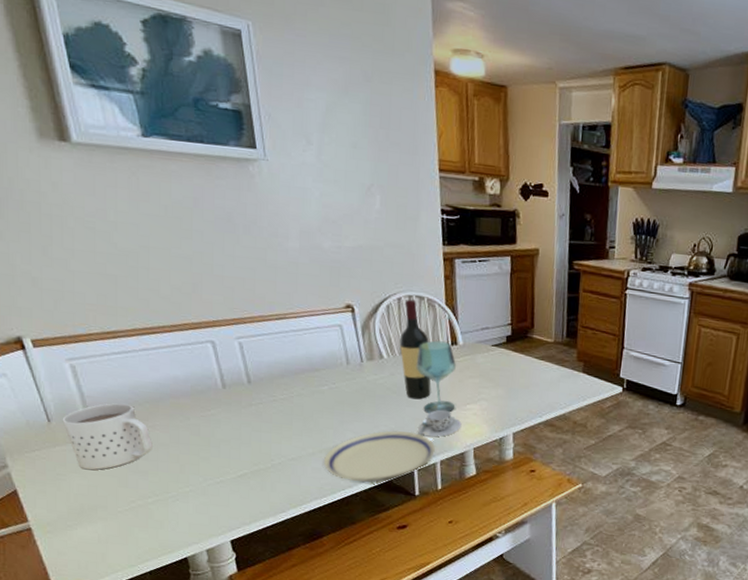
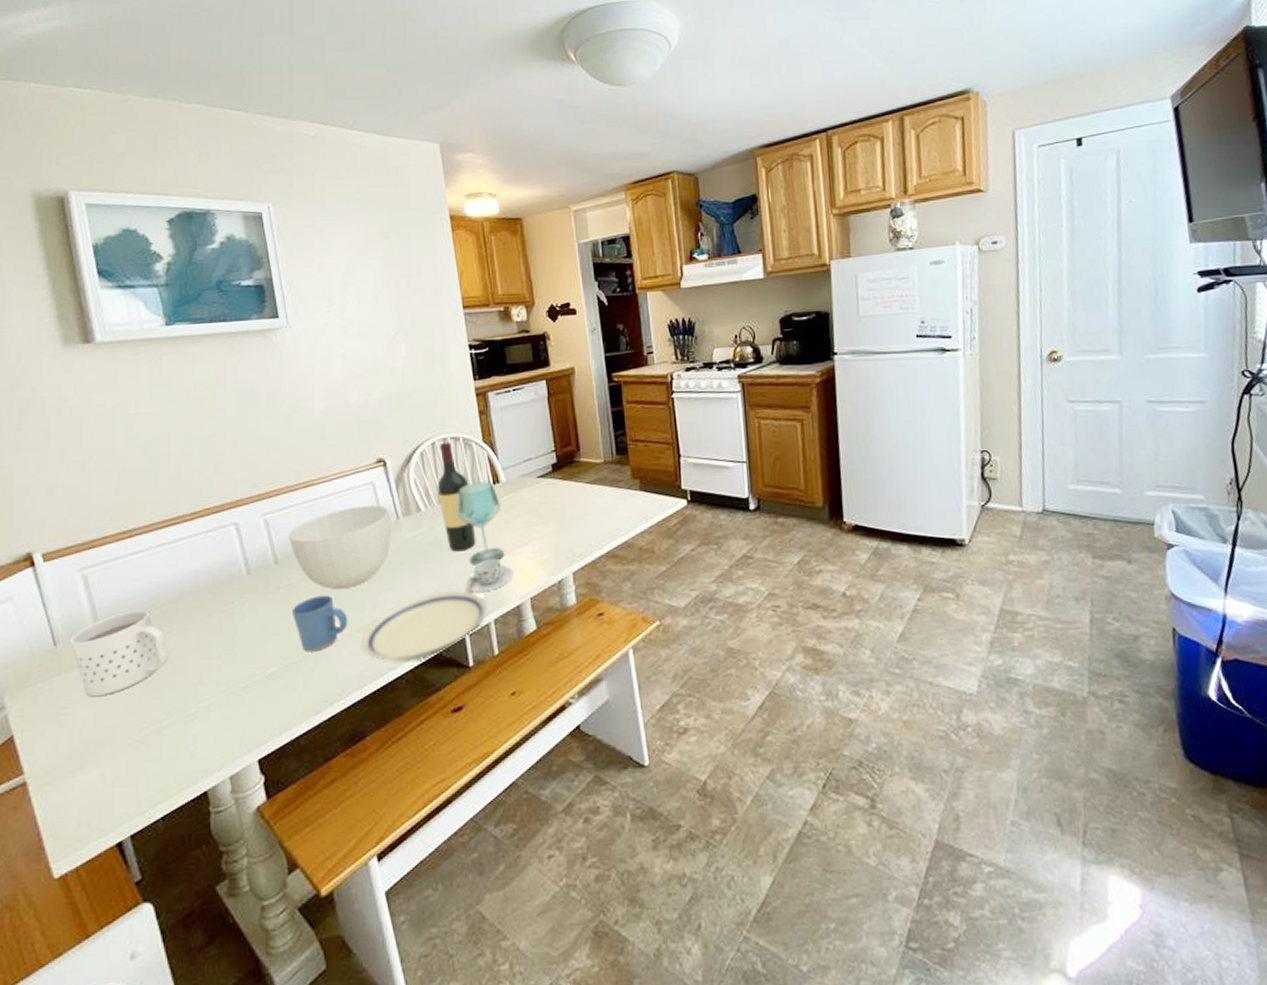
bowl: none [261,344,356,415] -> present [289,505,391,590]
mug: none [262,416,312,463] -> present [291,595,348,652]

